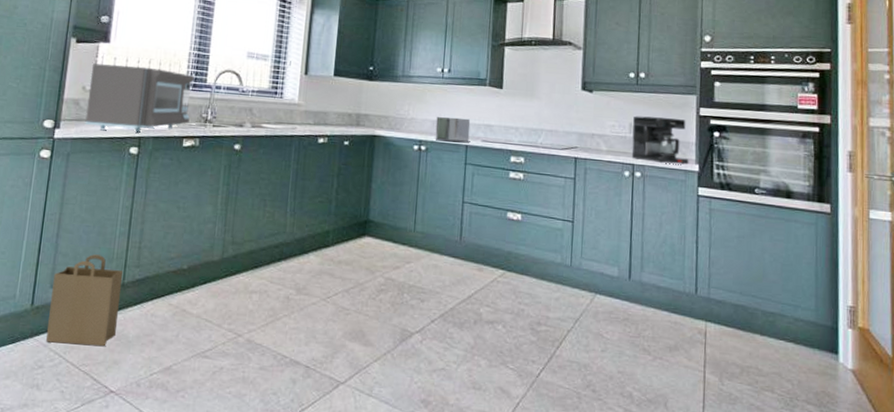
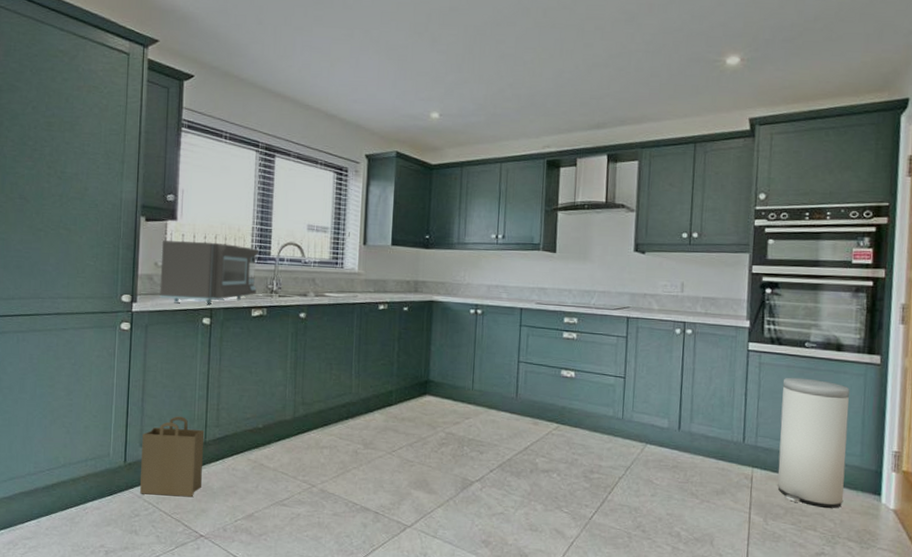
toaster: present [435,116,471,142] -> none [490,281,525,306]
coffee maker: present [631,116,689,165] -> none [683,275,740,321]
pedal bin: none [732,225,802,368] -> present [777,377,850,508]

